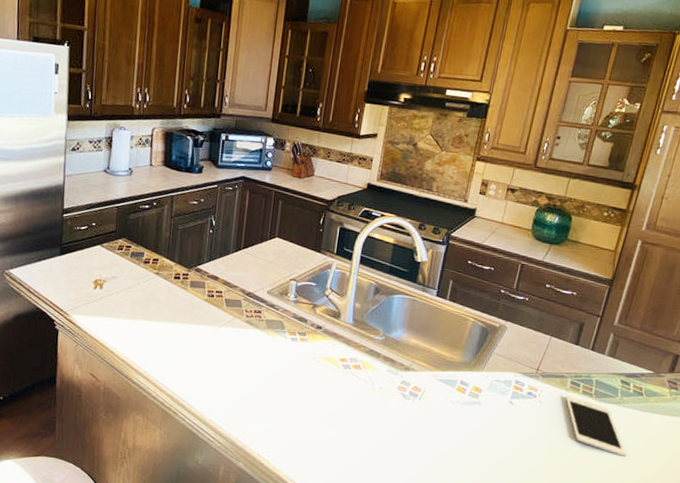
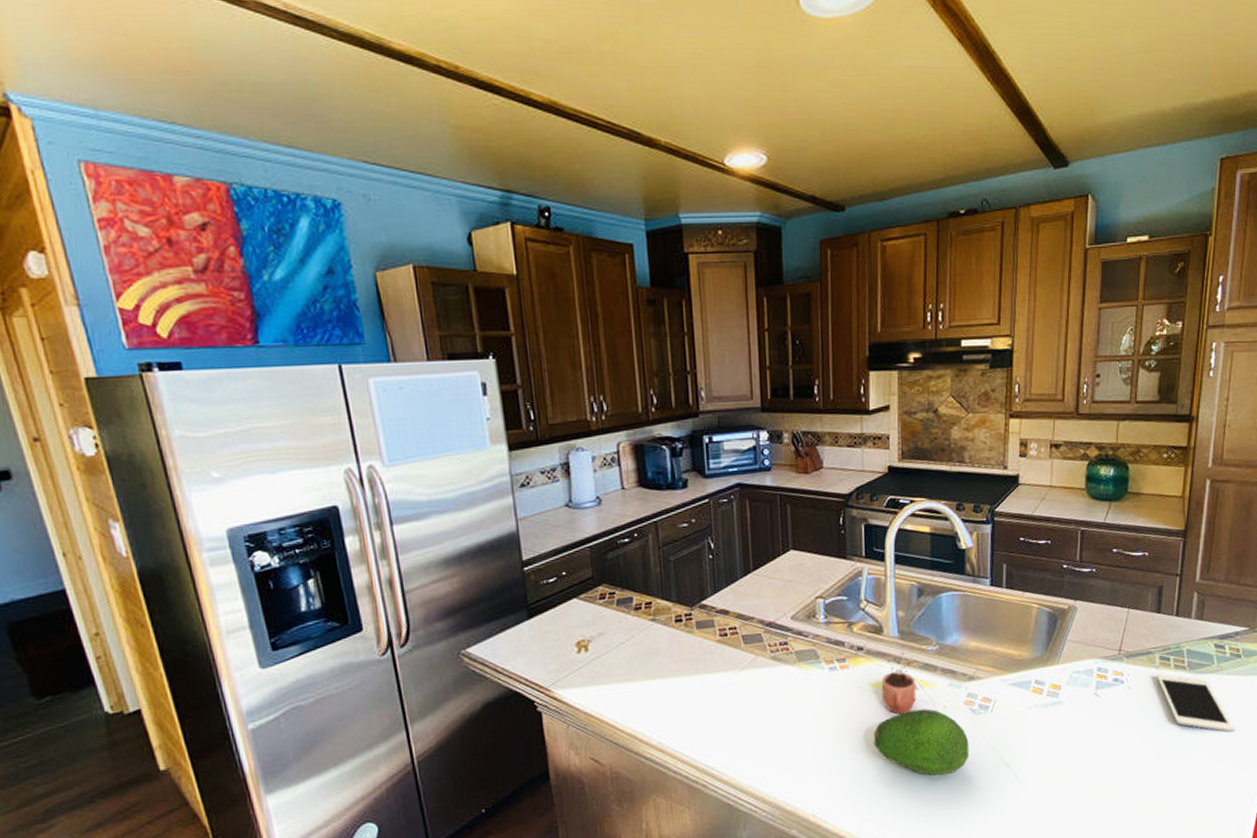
fruit: none [317,385,397,444] -> present [873,709,970,776]
cocoa: none [330,334,361,387] -> present [881,652,916,714]

